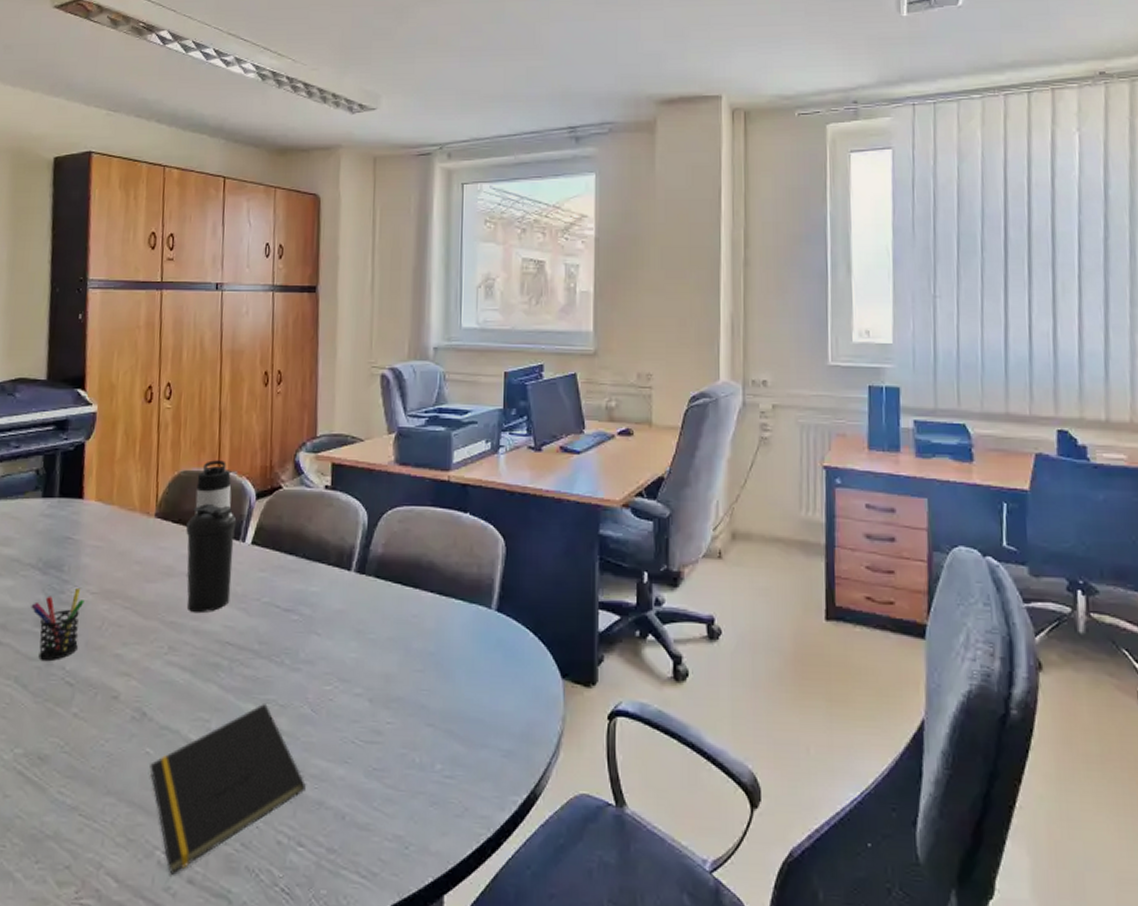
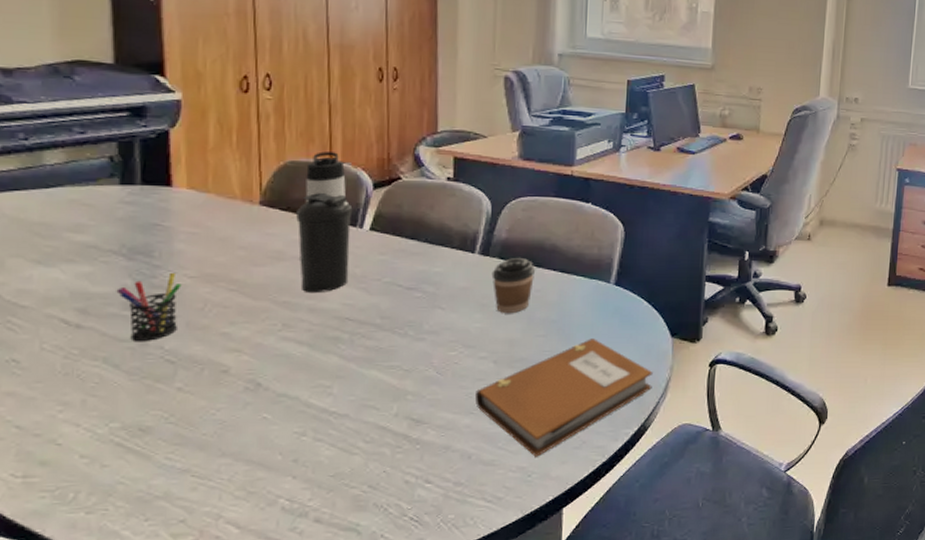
notepad: present [150,704,306,875] -> none [268,370,432,517]
notebook: none [350,676,542,824] -> present [475,339,653,457]
coffee cup: none [367,577,413,642] -> present [491,258,536,313]

